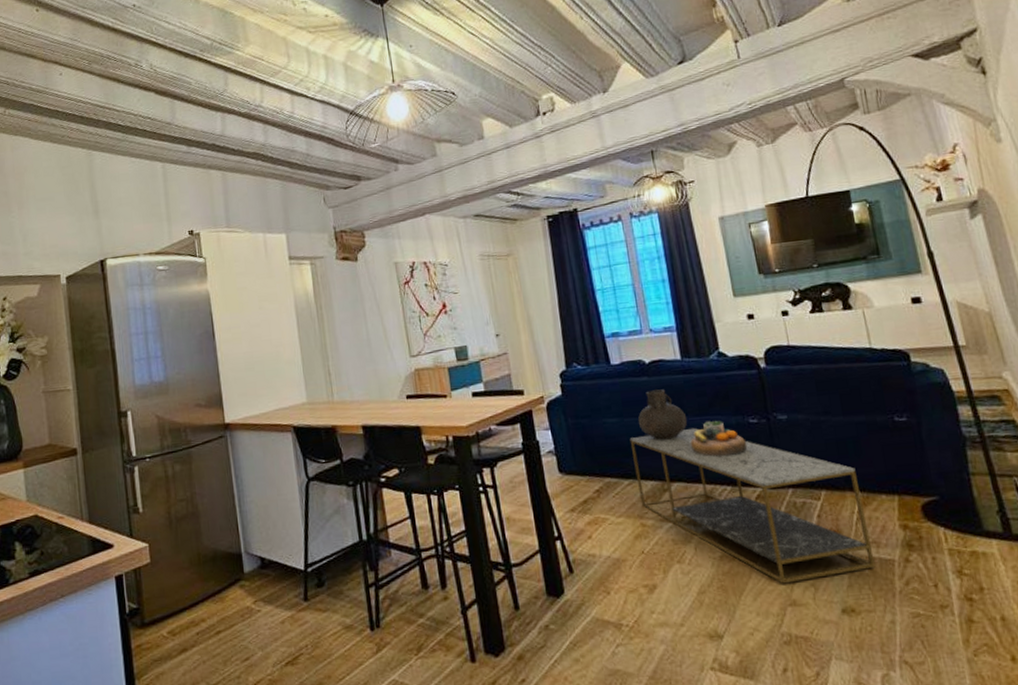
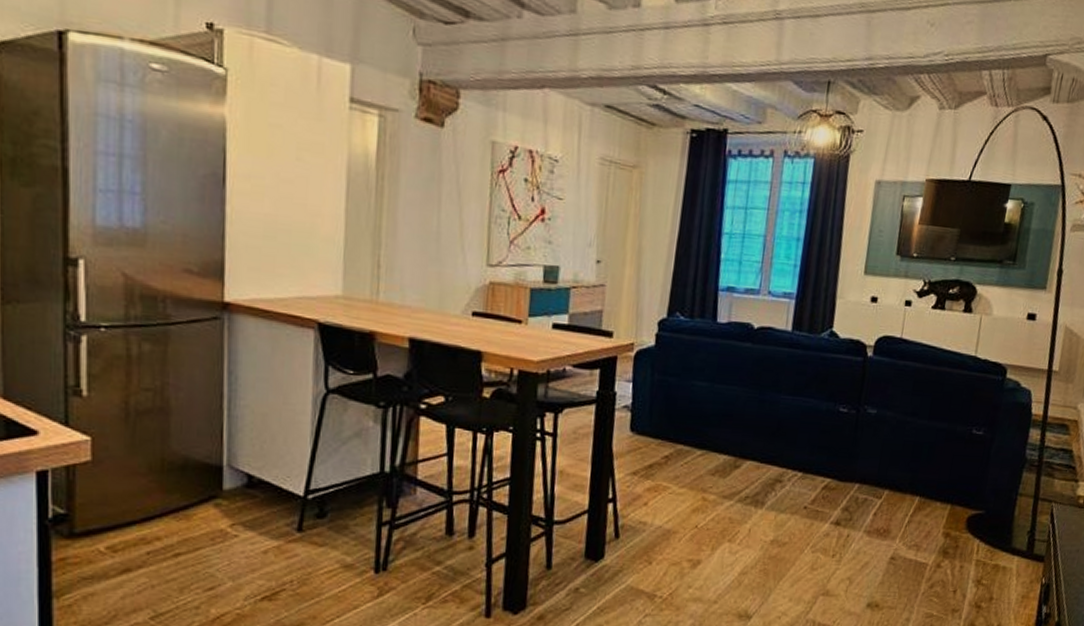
coffee table: present [629,427,876,584] -> none [708,406,923,574]
vase: present [638,389,688,440] -> none [729,359,780,415]
decorative bowl: present [691,420,748,457] -> none [775,402,831,443]

